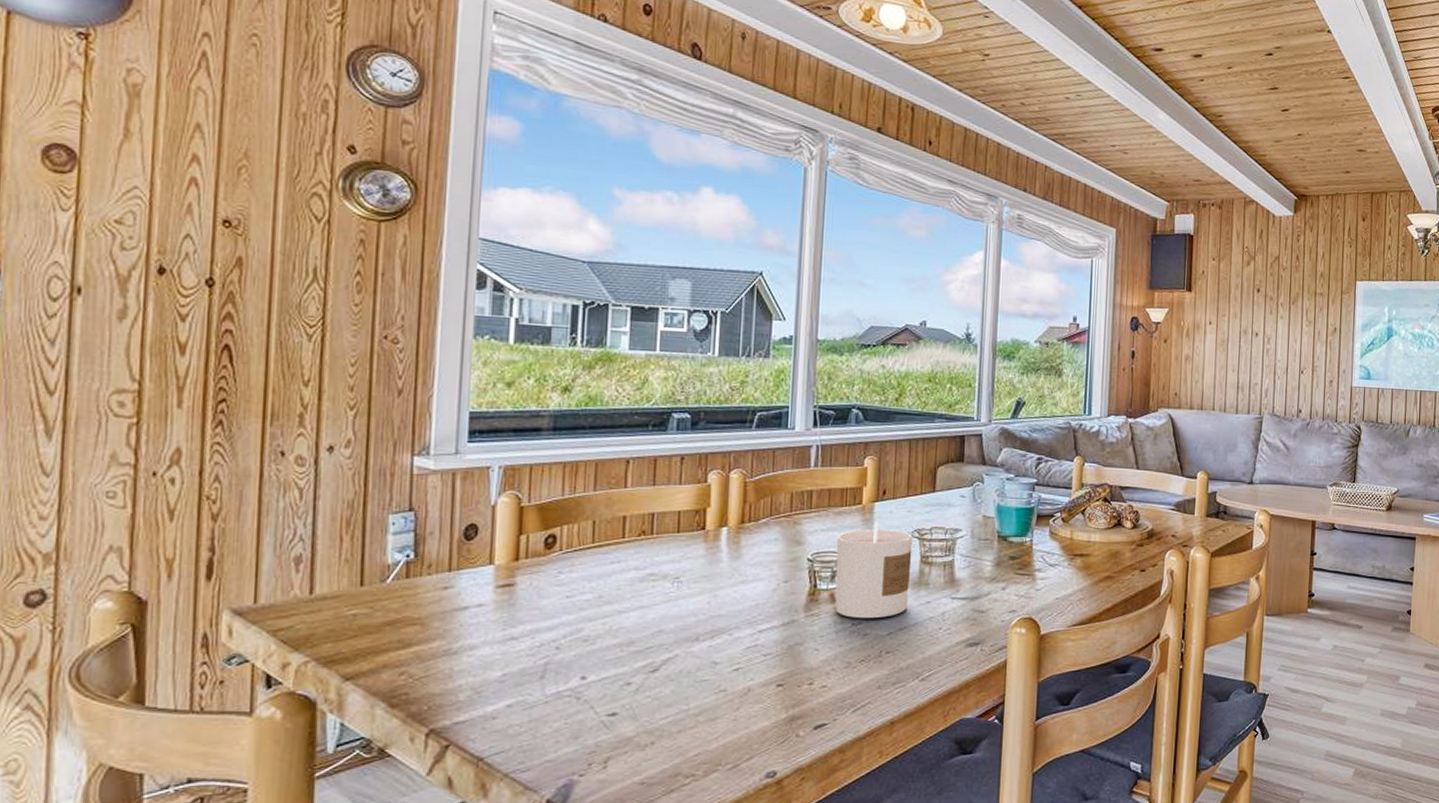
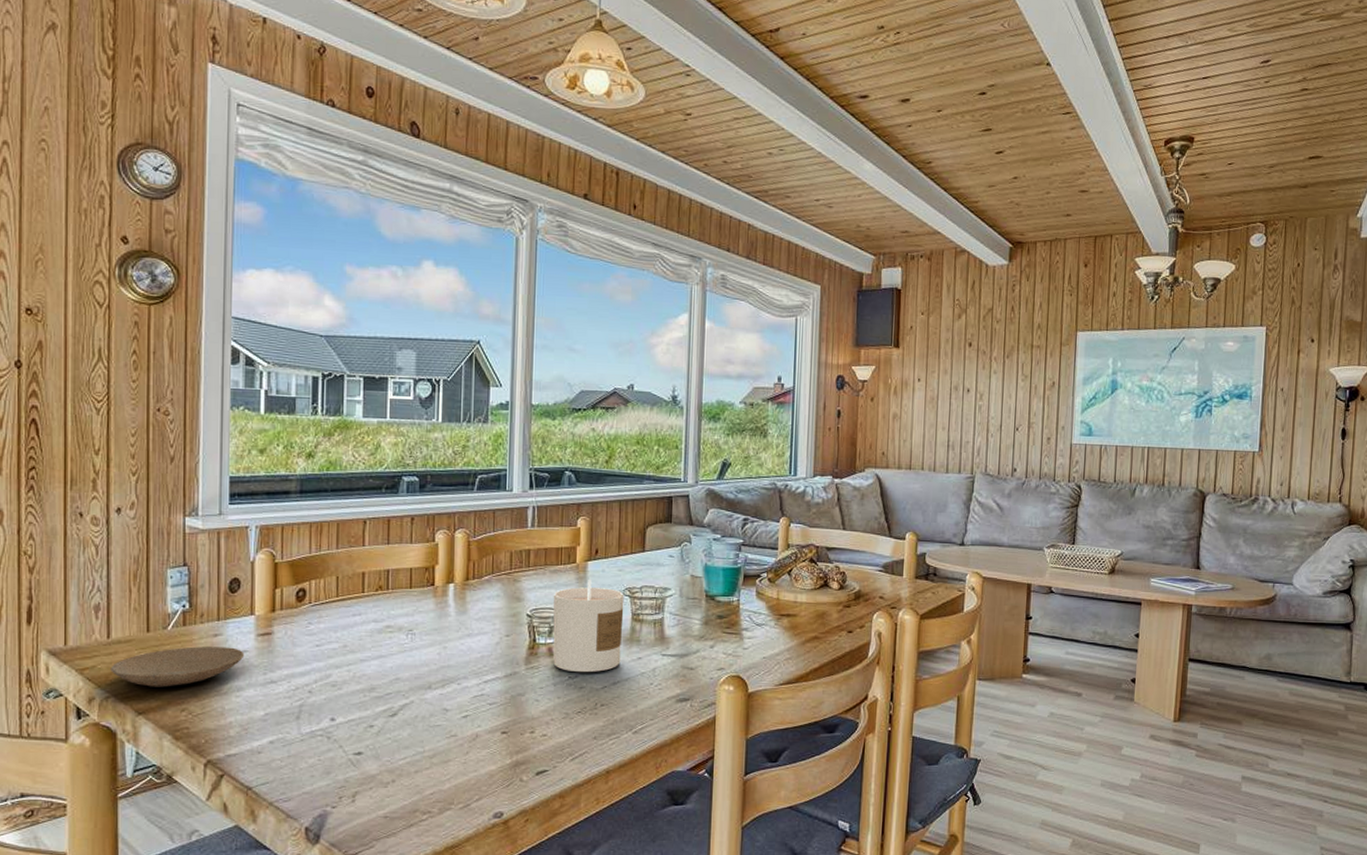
plate: none [312,601,480,649] -> present [110,646,245,687]

